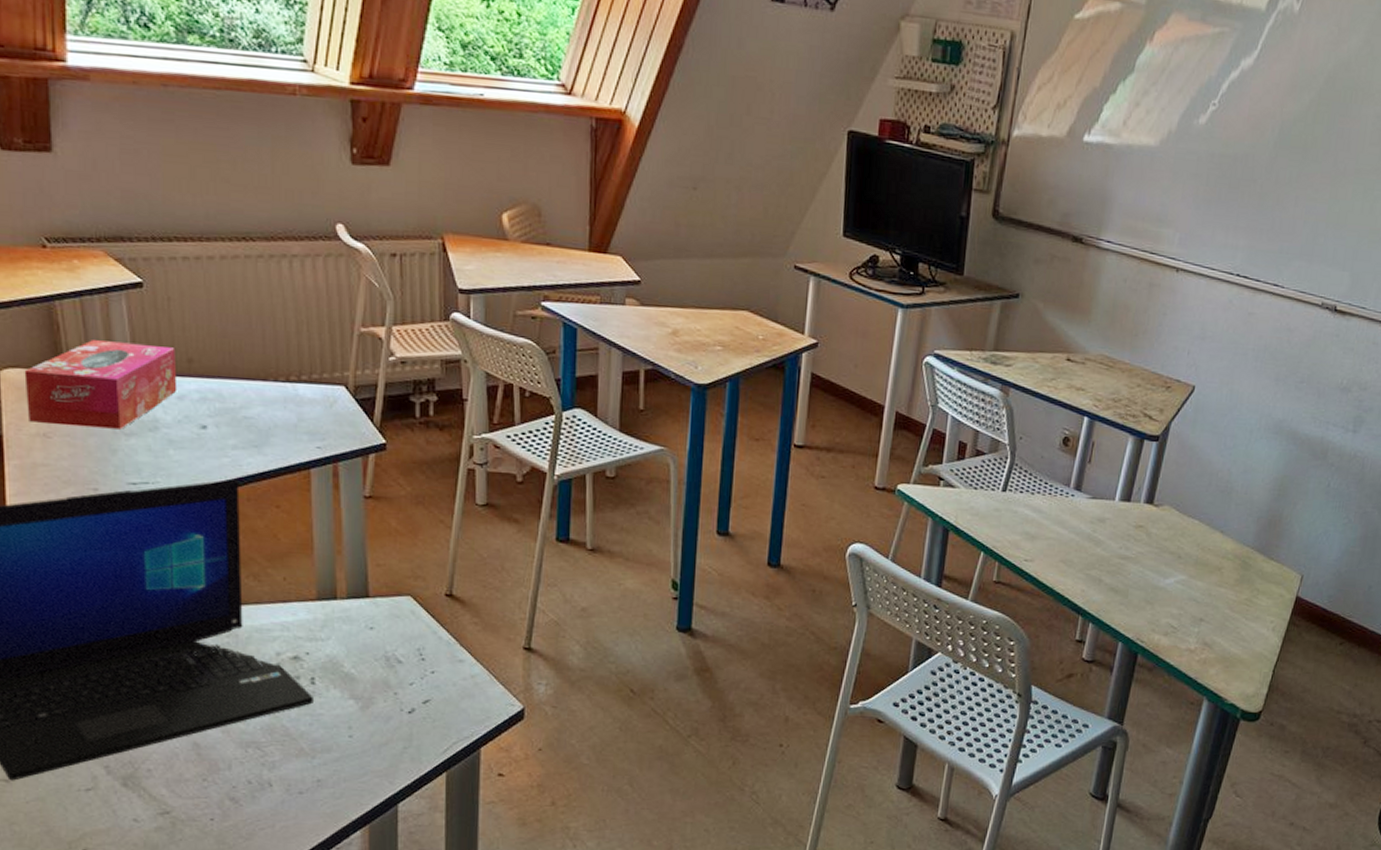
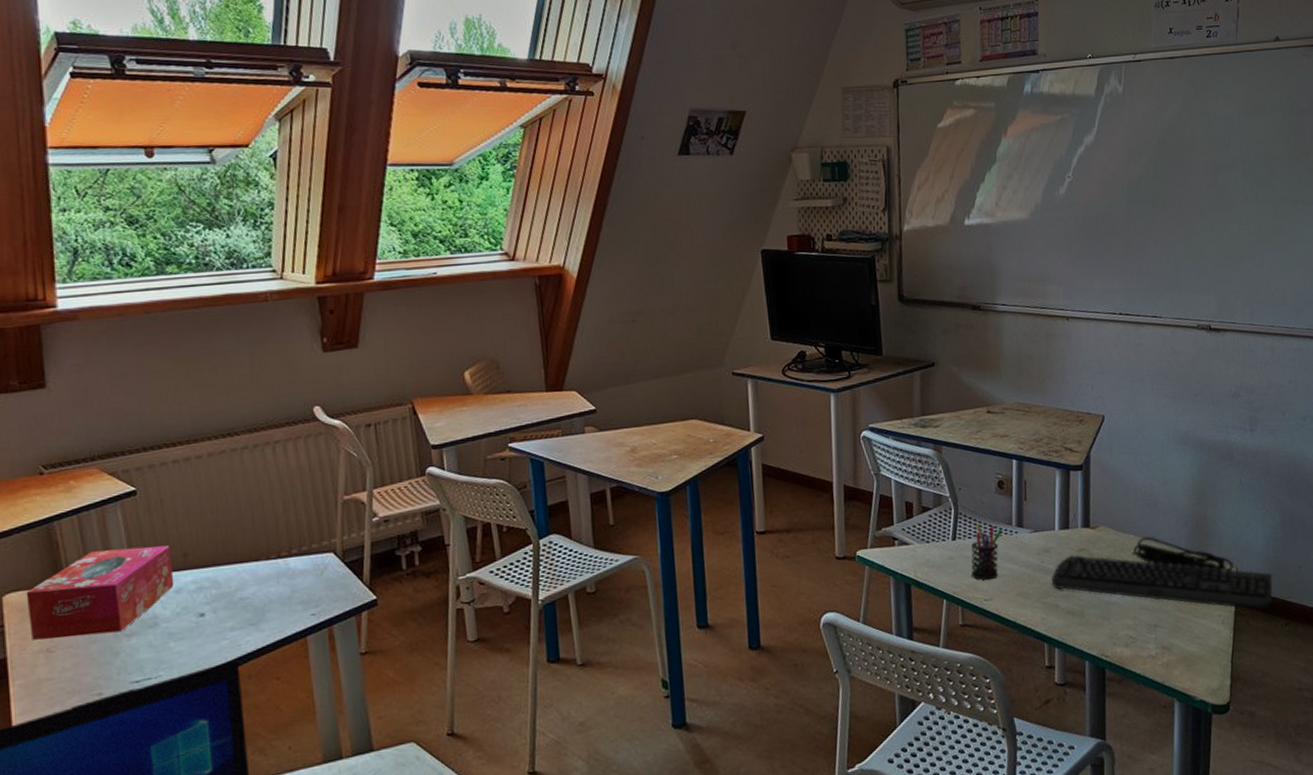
pen holder: none [1016,479,1059,541] -> present [971,524,1004,580]
keyboard: none [1099,525,1339,625] -> present [1051,536,1273,611]

